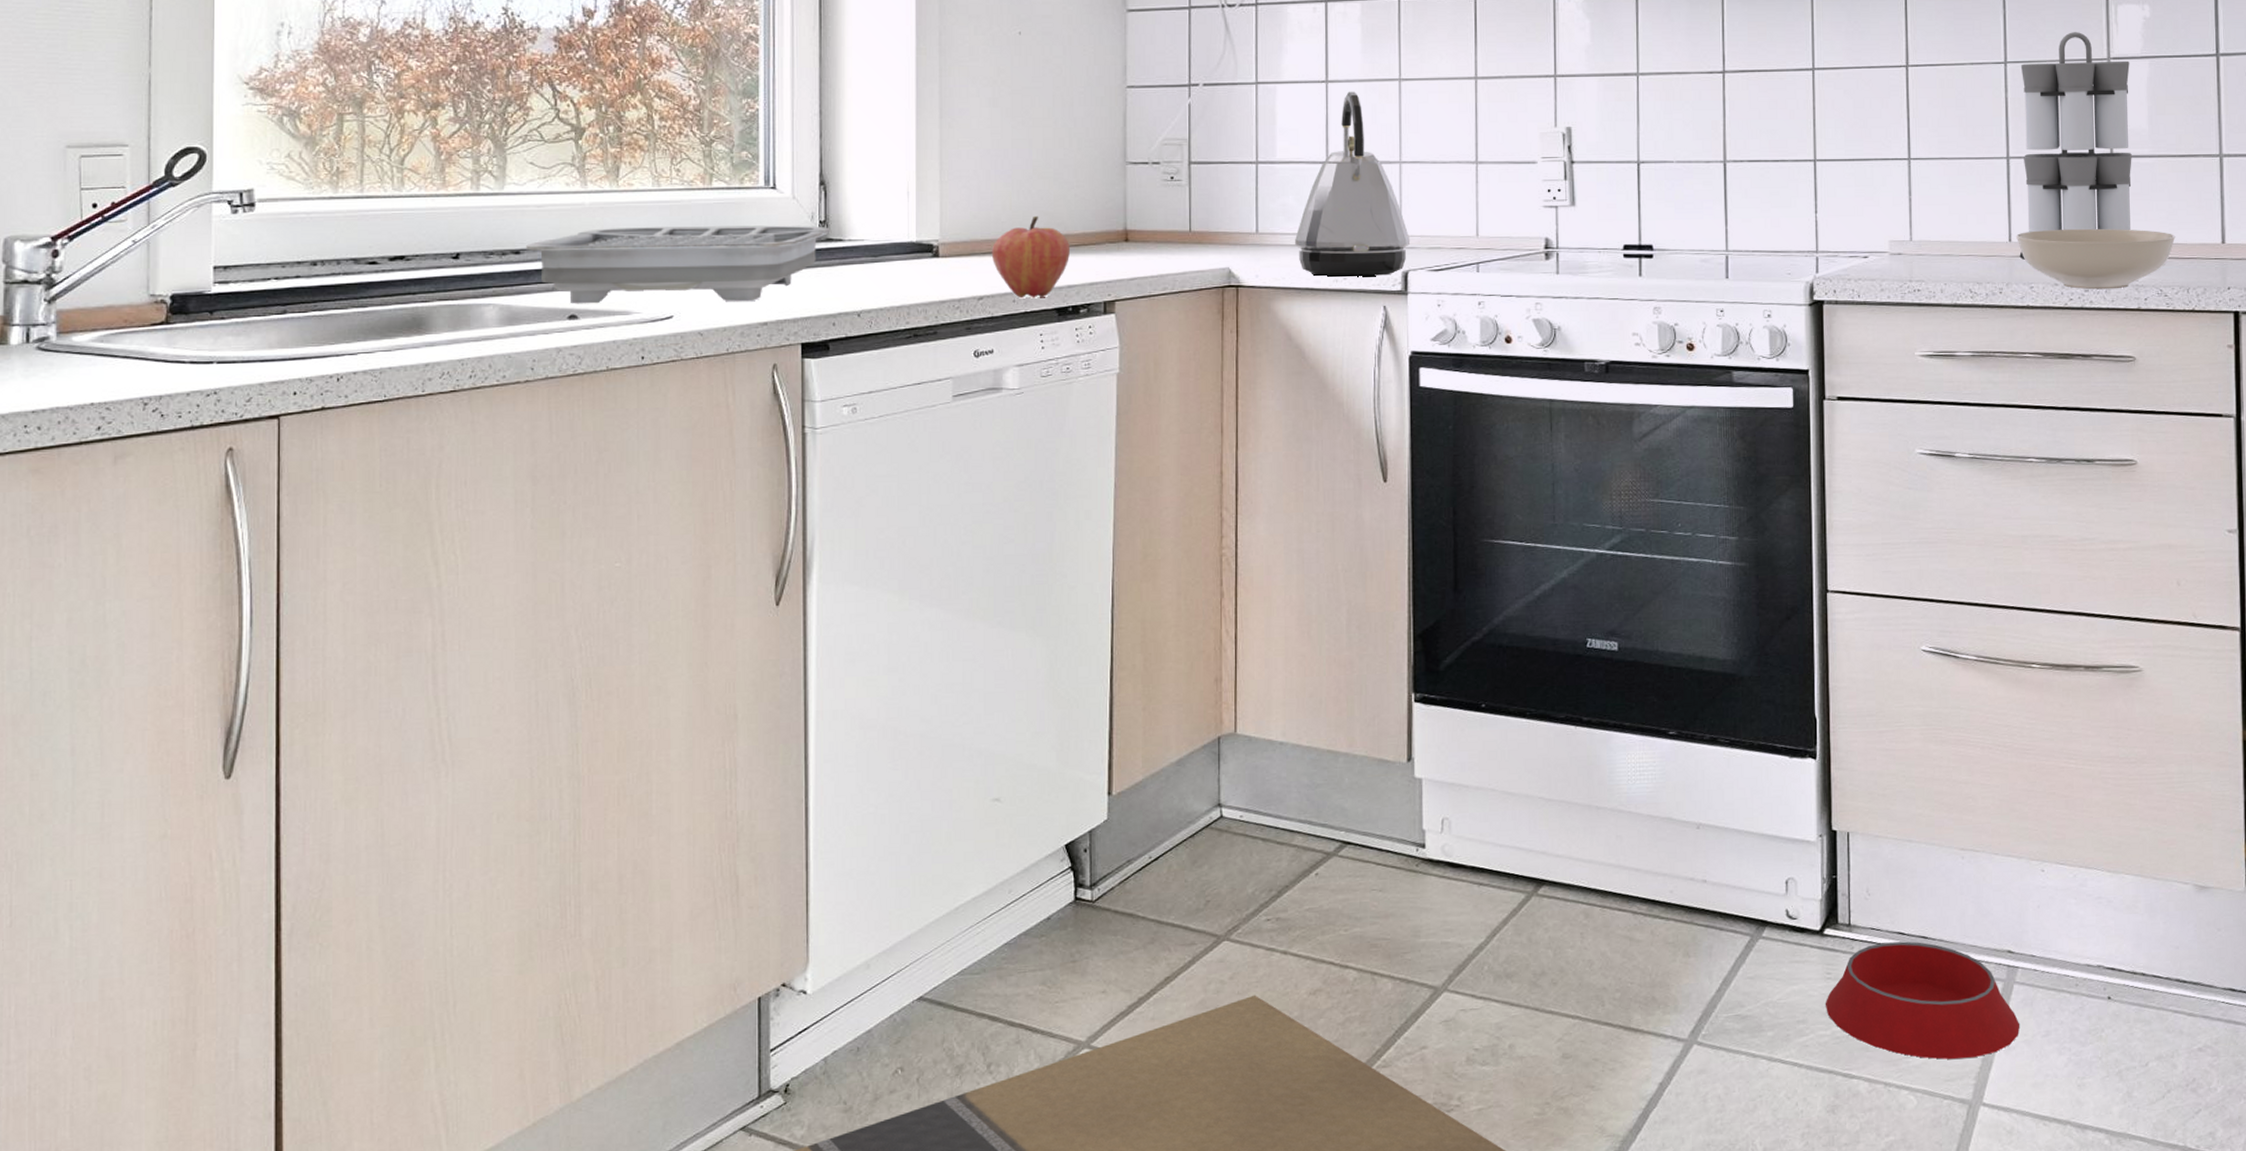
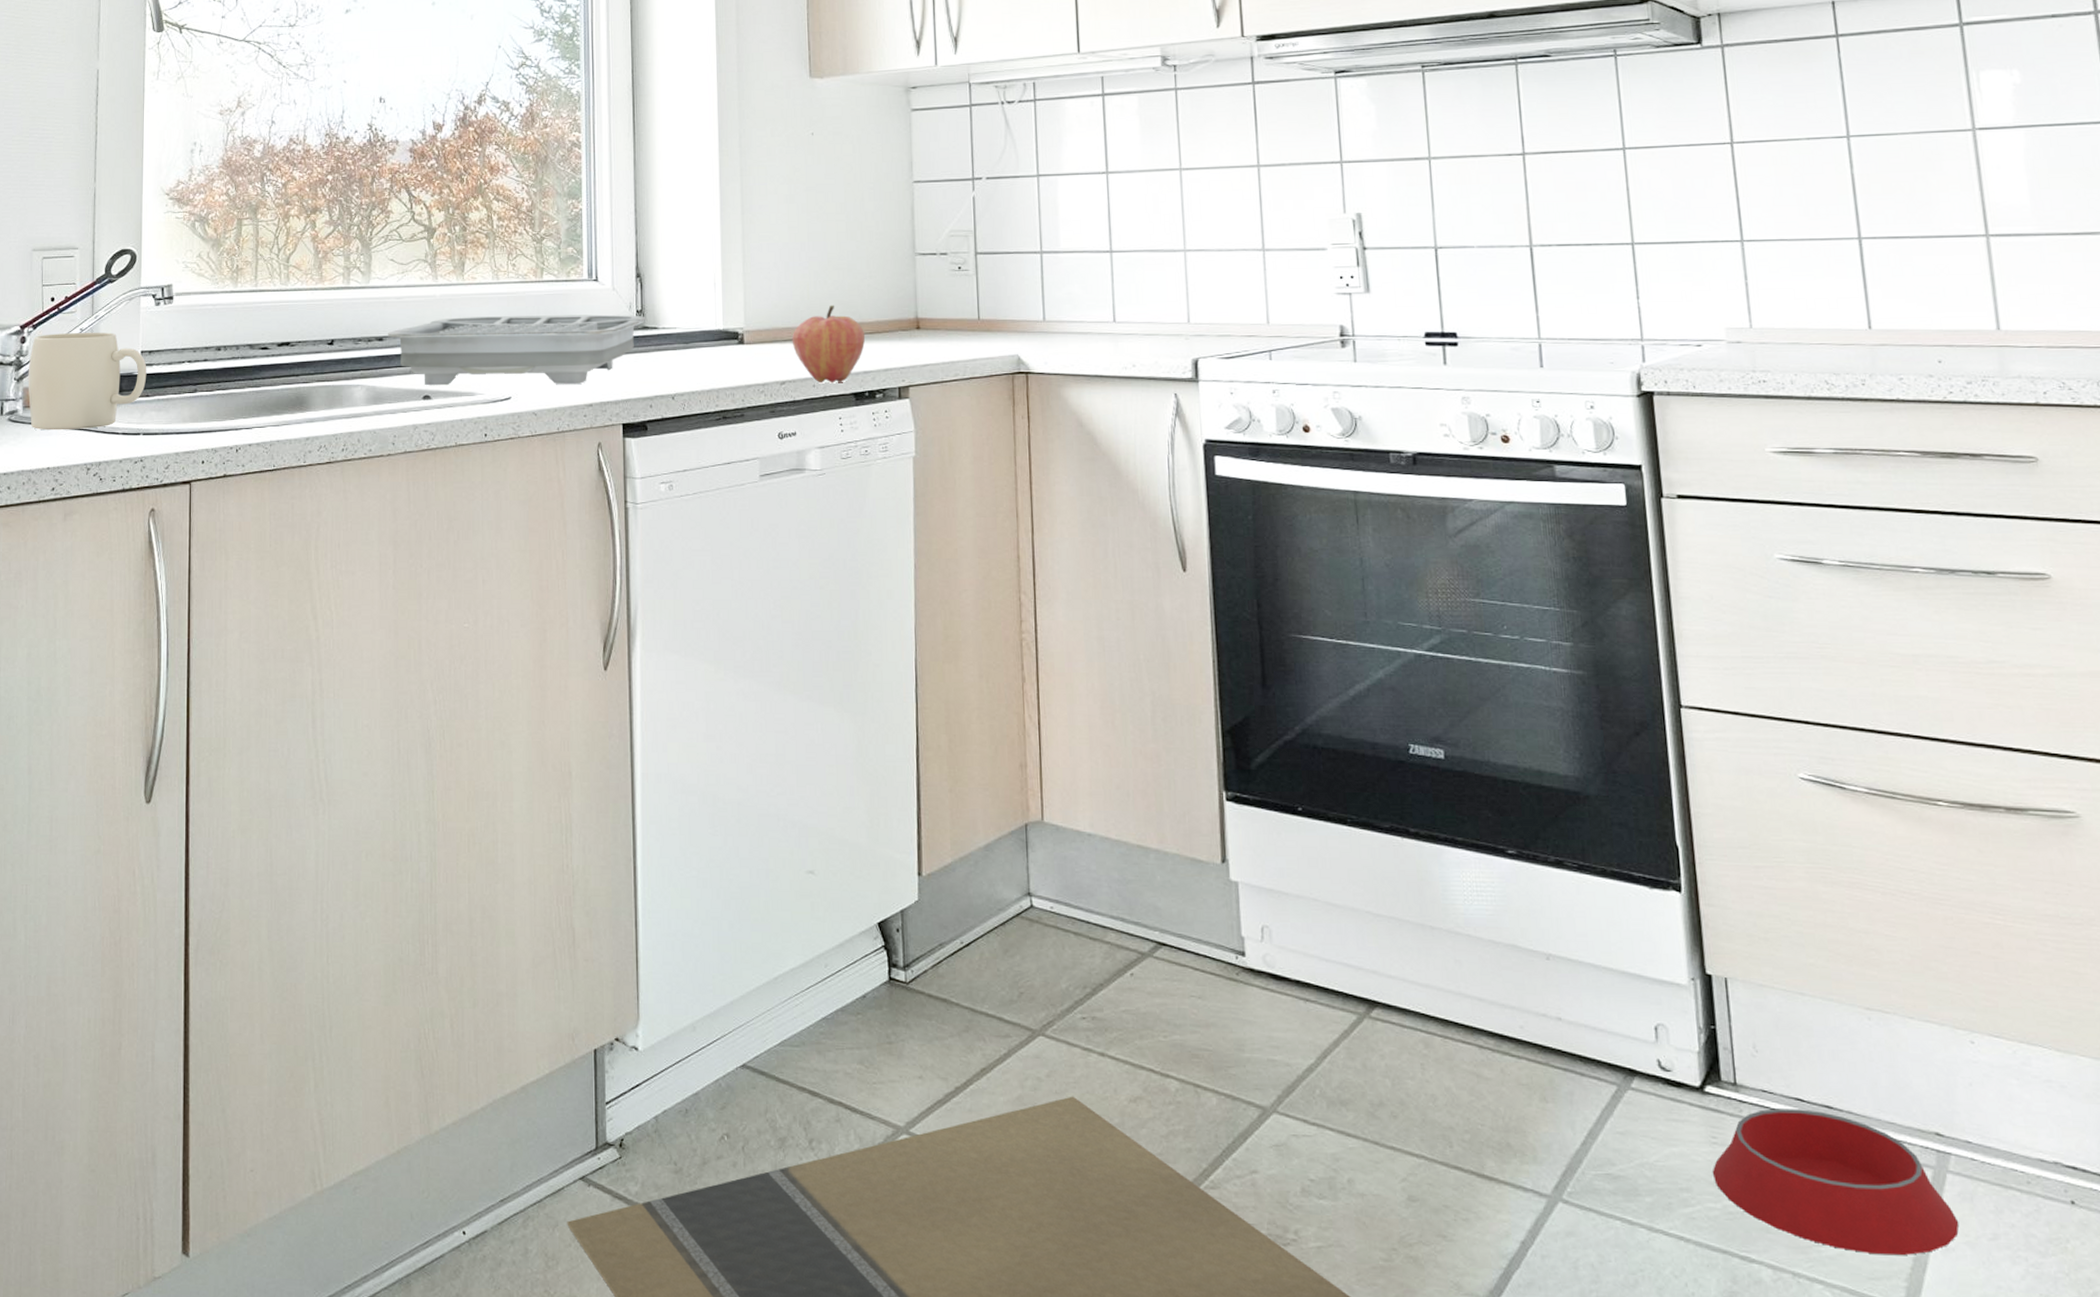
mug: none [63,244,222,360] -> present [28,332,147,431]
kettle: present [1295,91,1411,277] -> none [1082,182,1199,364]
bowl: present [2015,228,2176,290] -> none [1876,314,2077,382]
spice rack: present [2019,32,2132,259] -> none [1866,102,2018,347]

